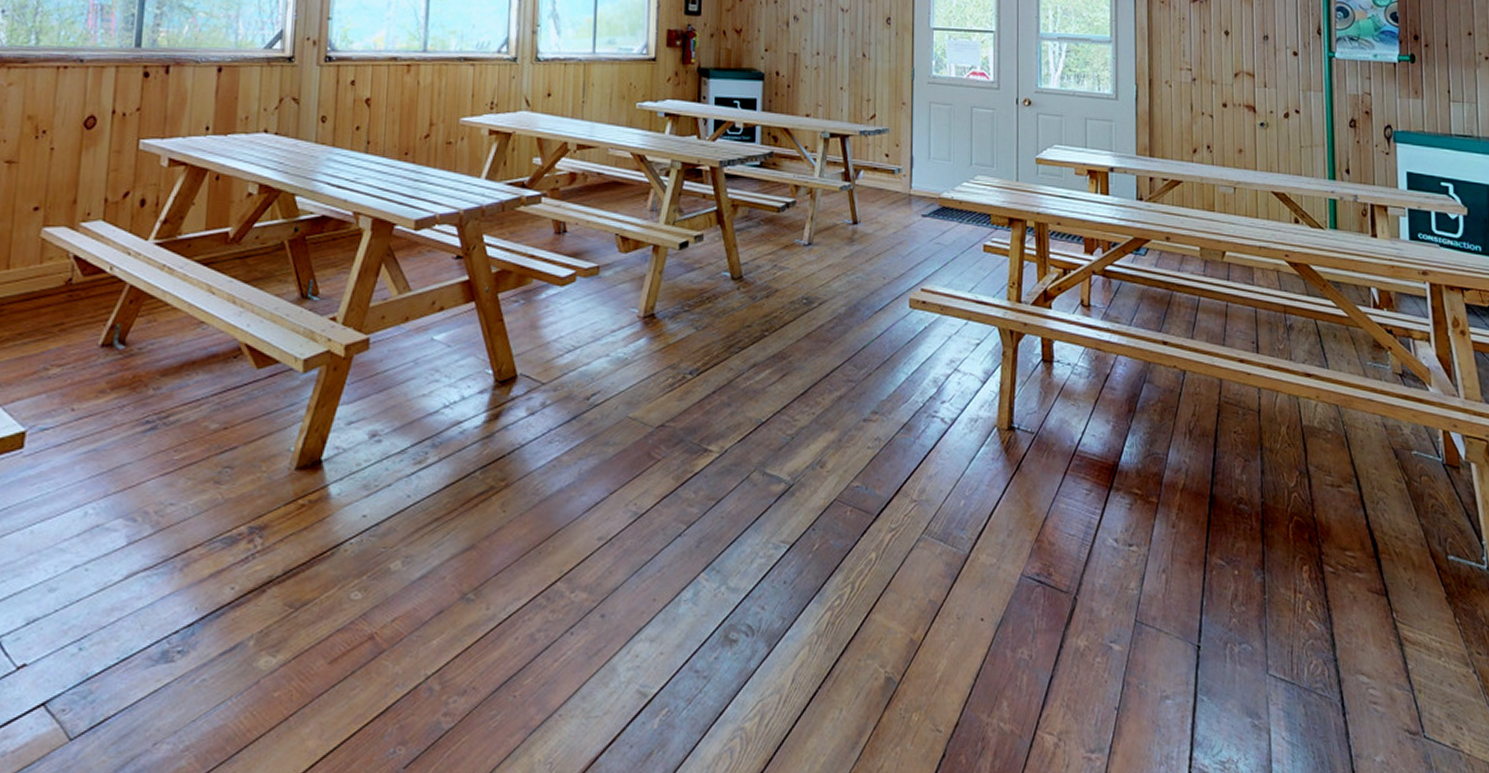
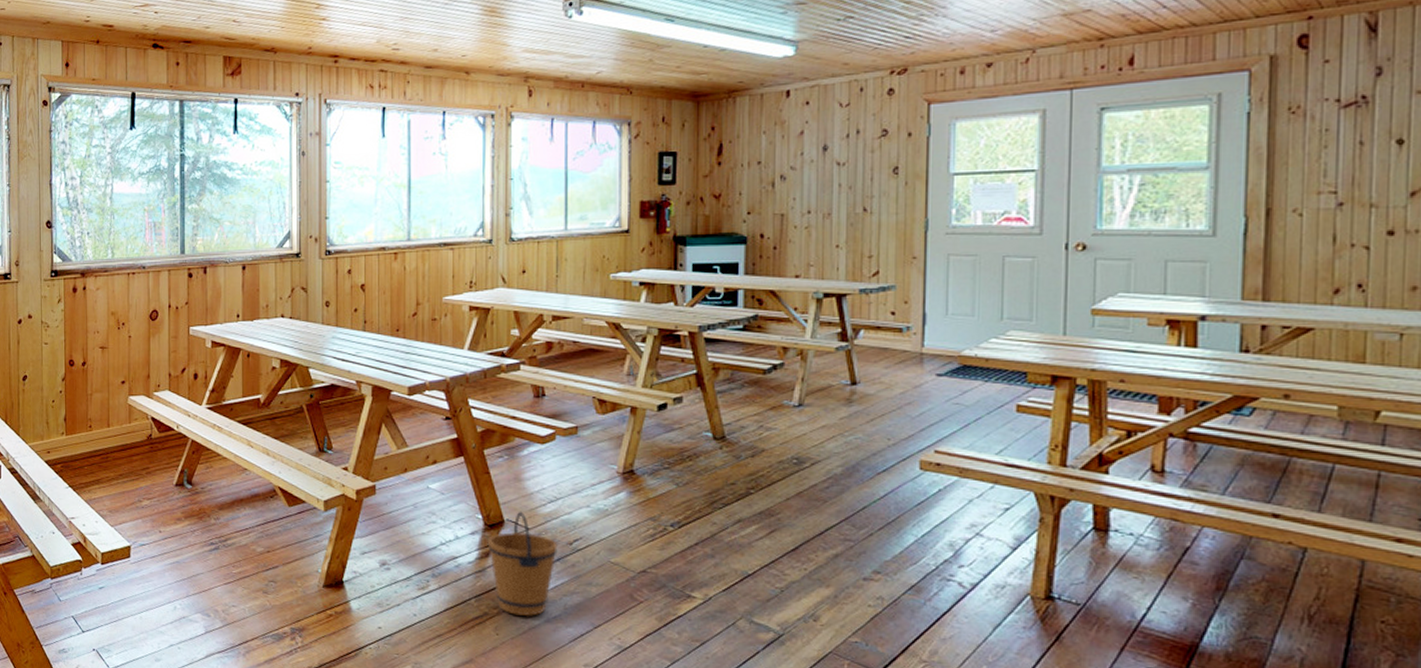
bucket: none [497,363,574,486] -> present [487,511,558,616]

